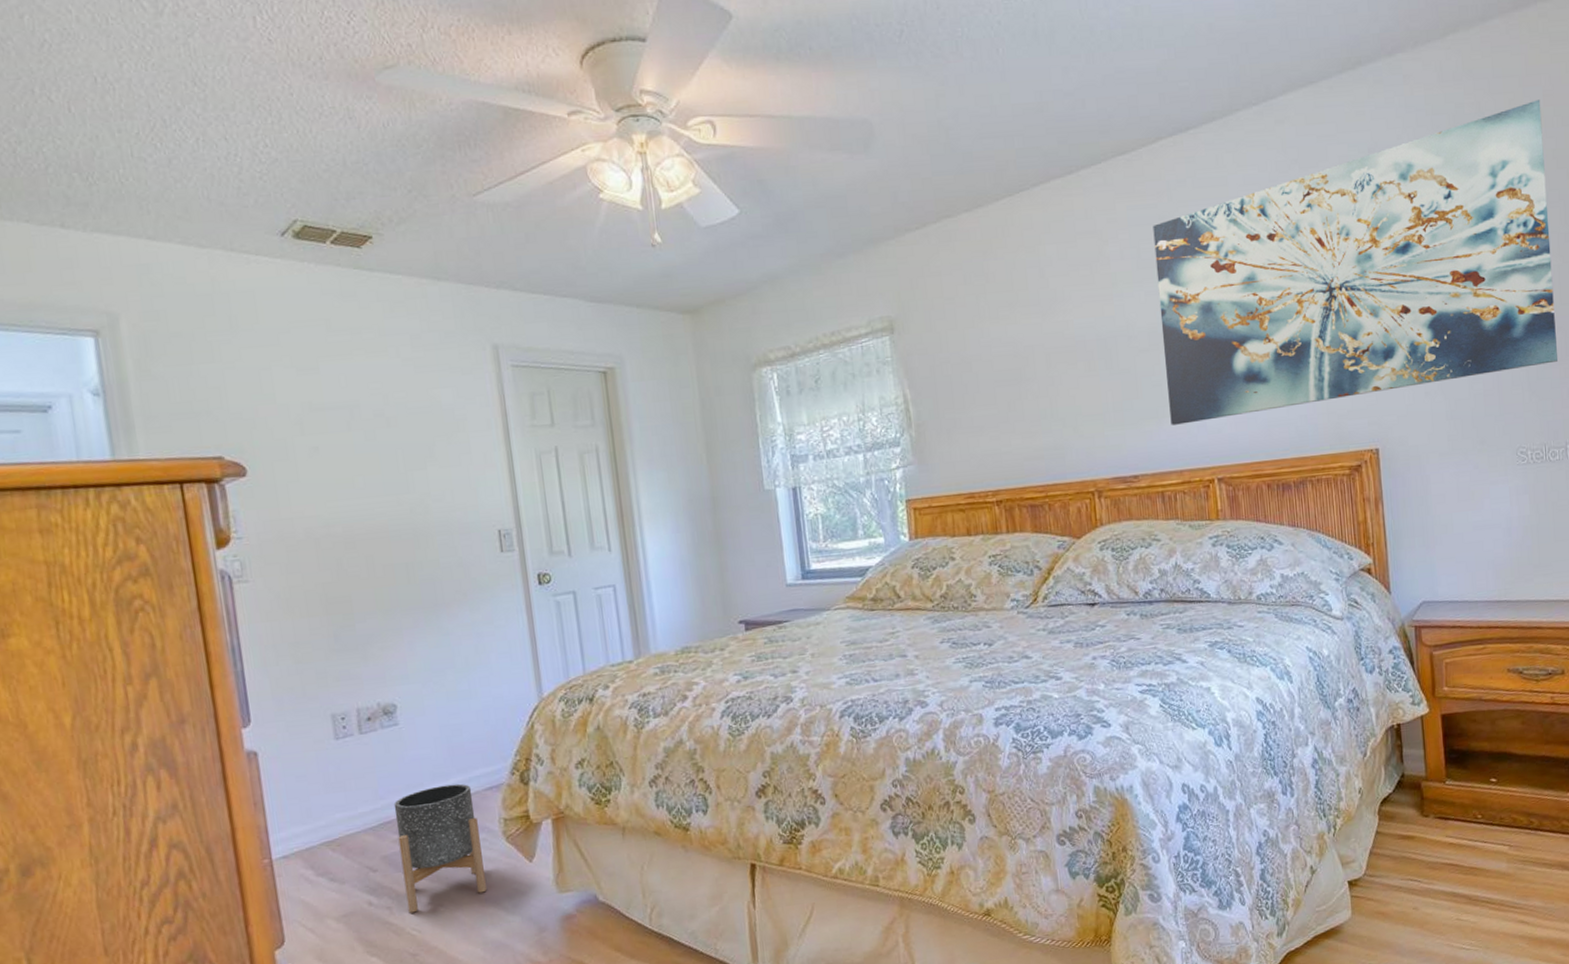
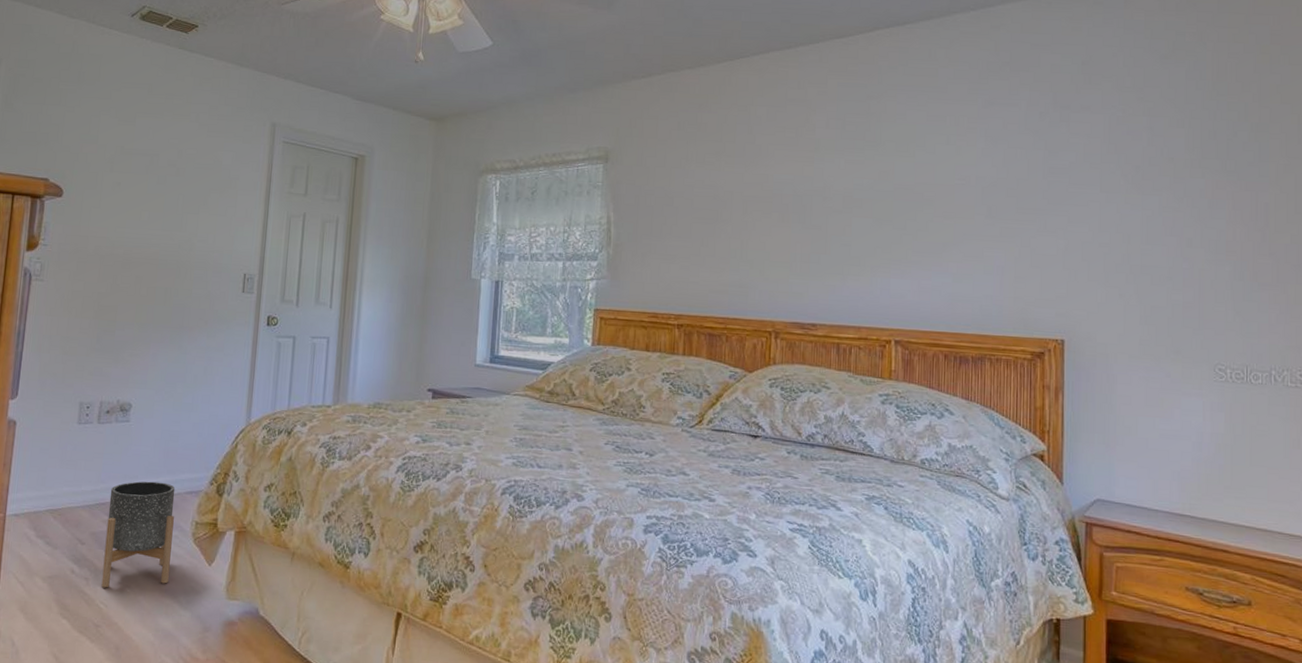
wall art: present [1153,99,1558,425] -> none [855,37,1269,287]

